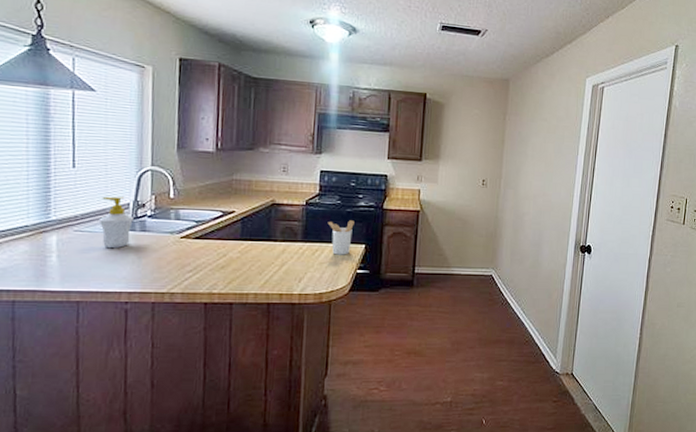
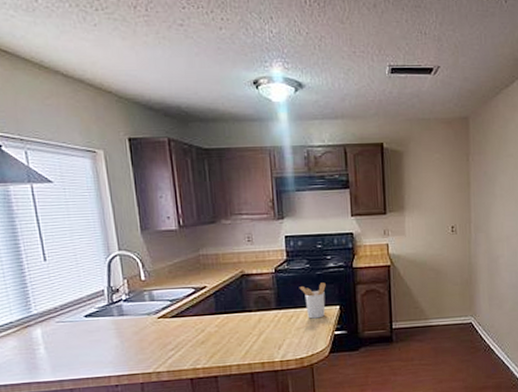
soap bottle: present [98,196,135,249] -> none [77,284,111,336]

